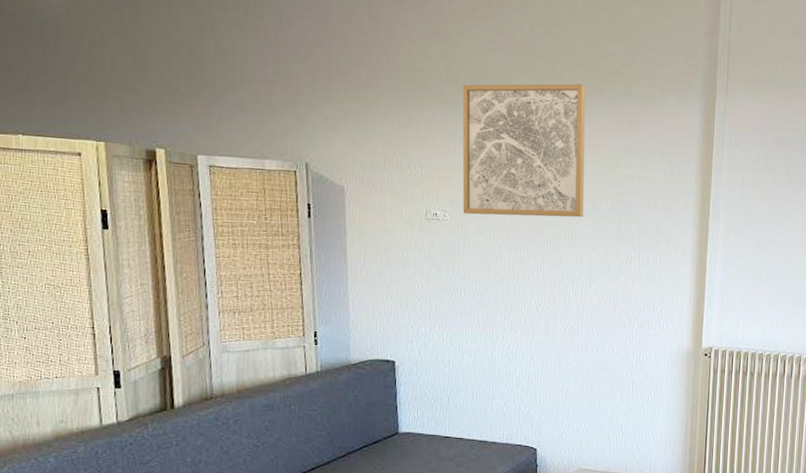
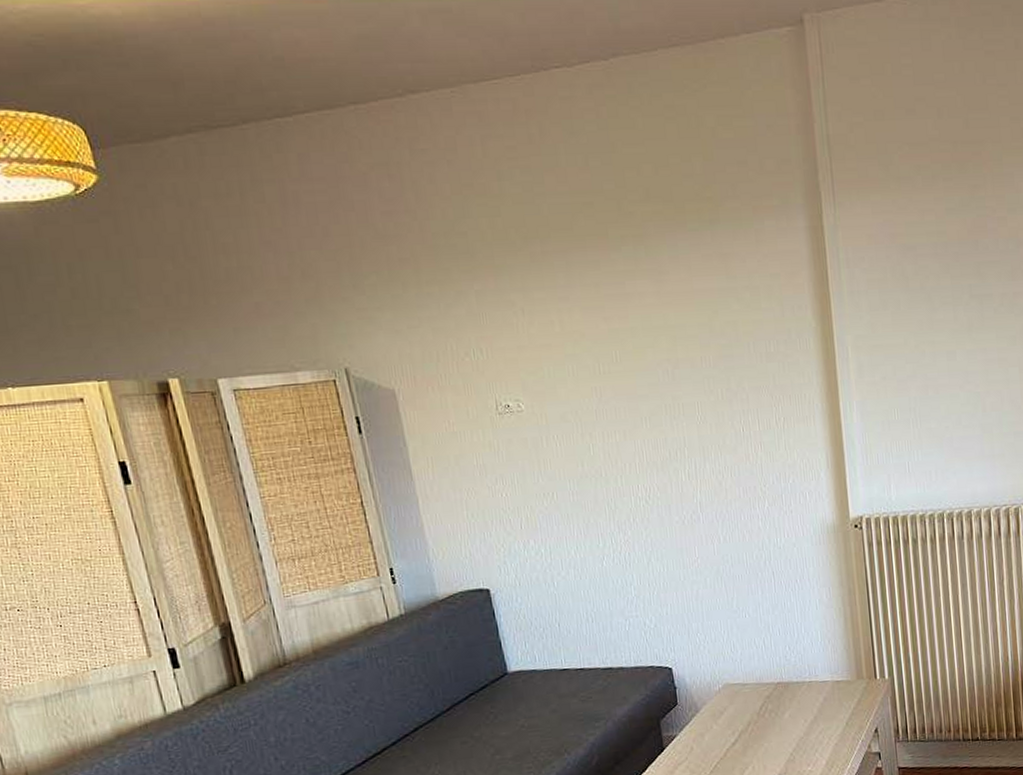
wall art: present [462,83,586,218] -> none [515,219,684,400]

